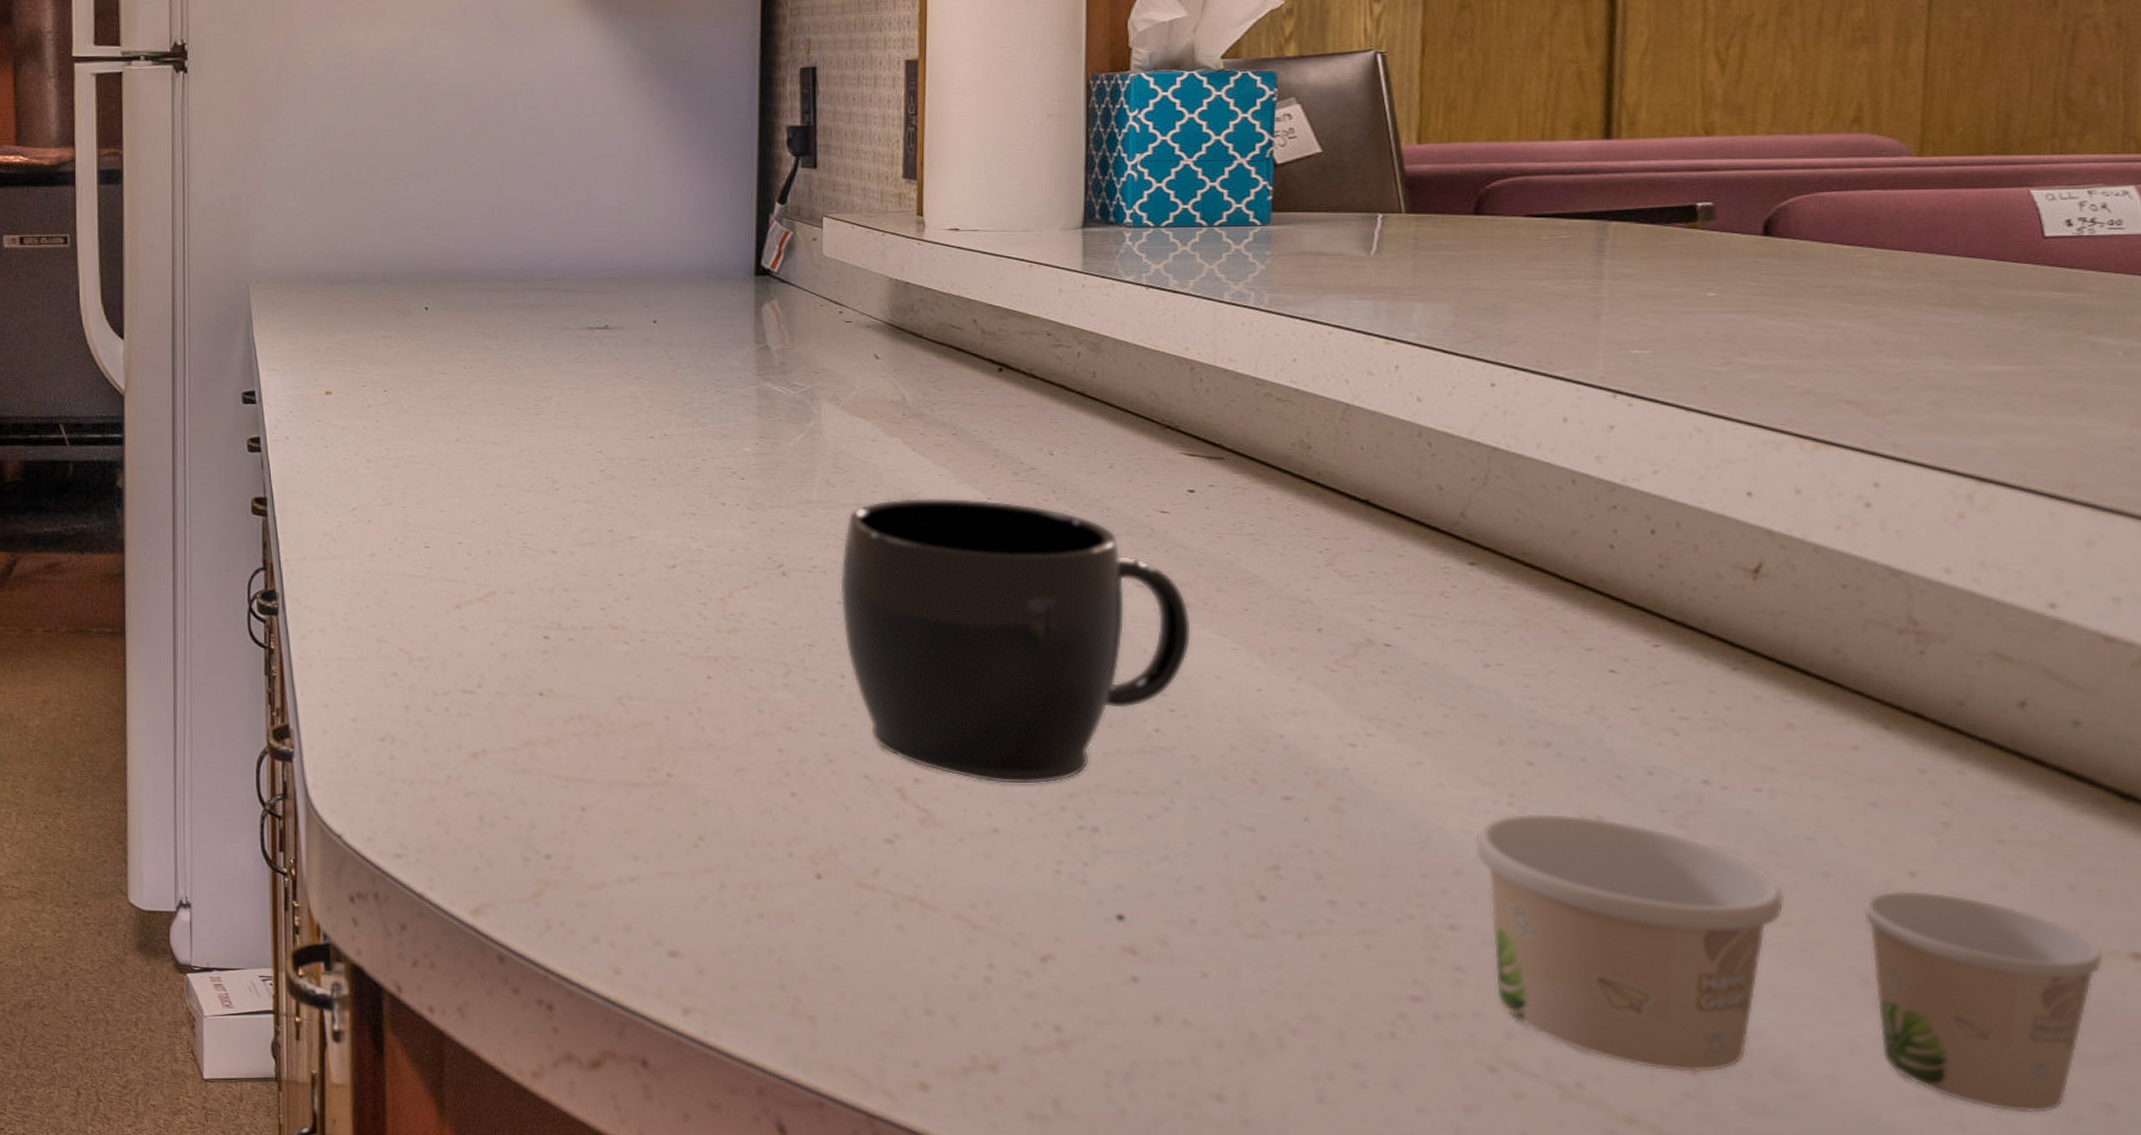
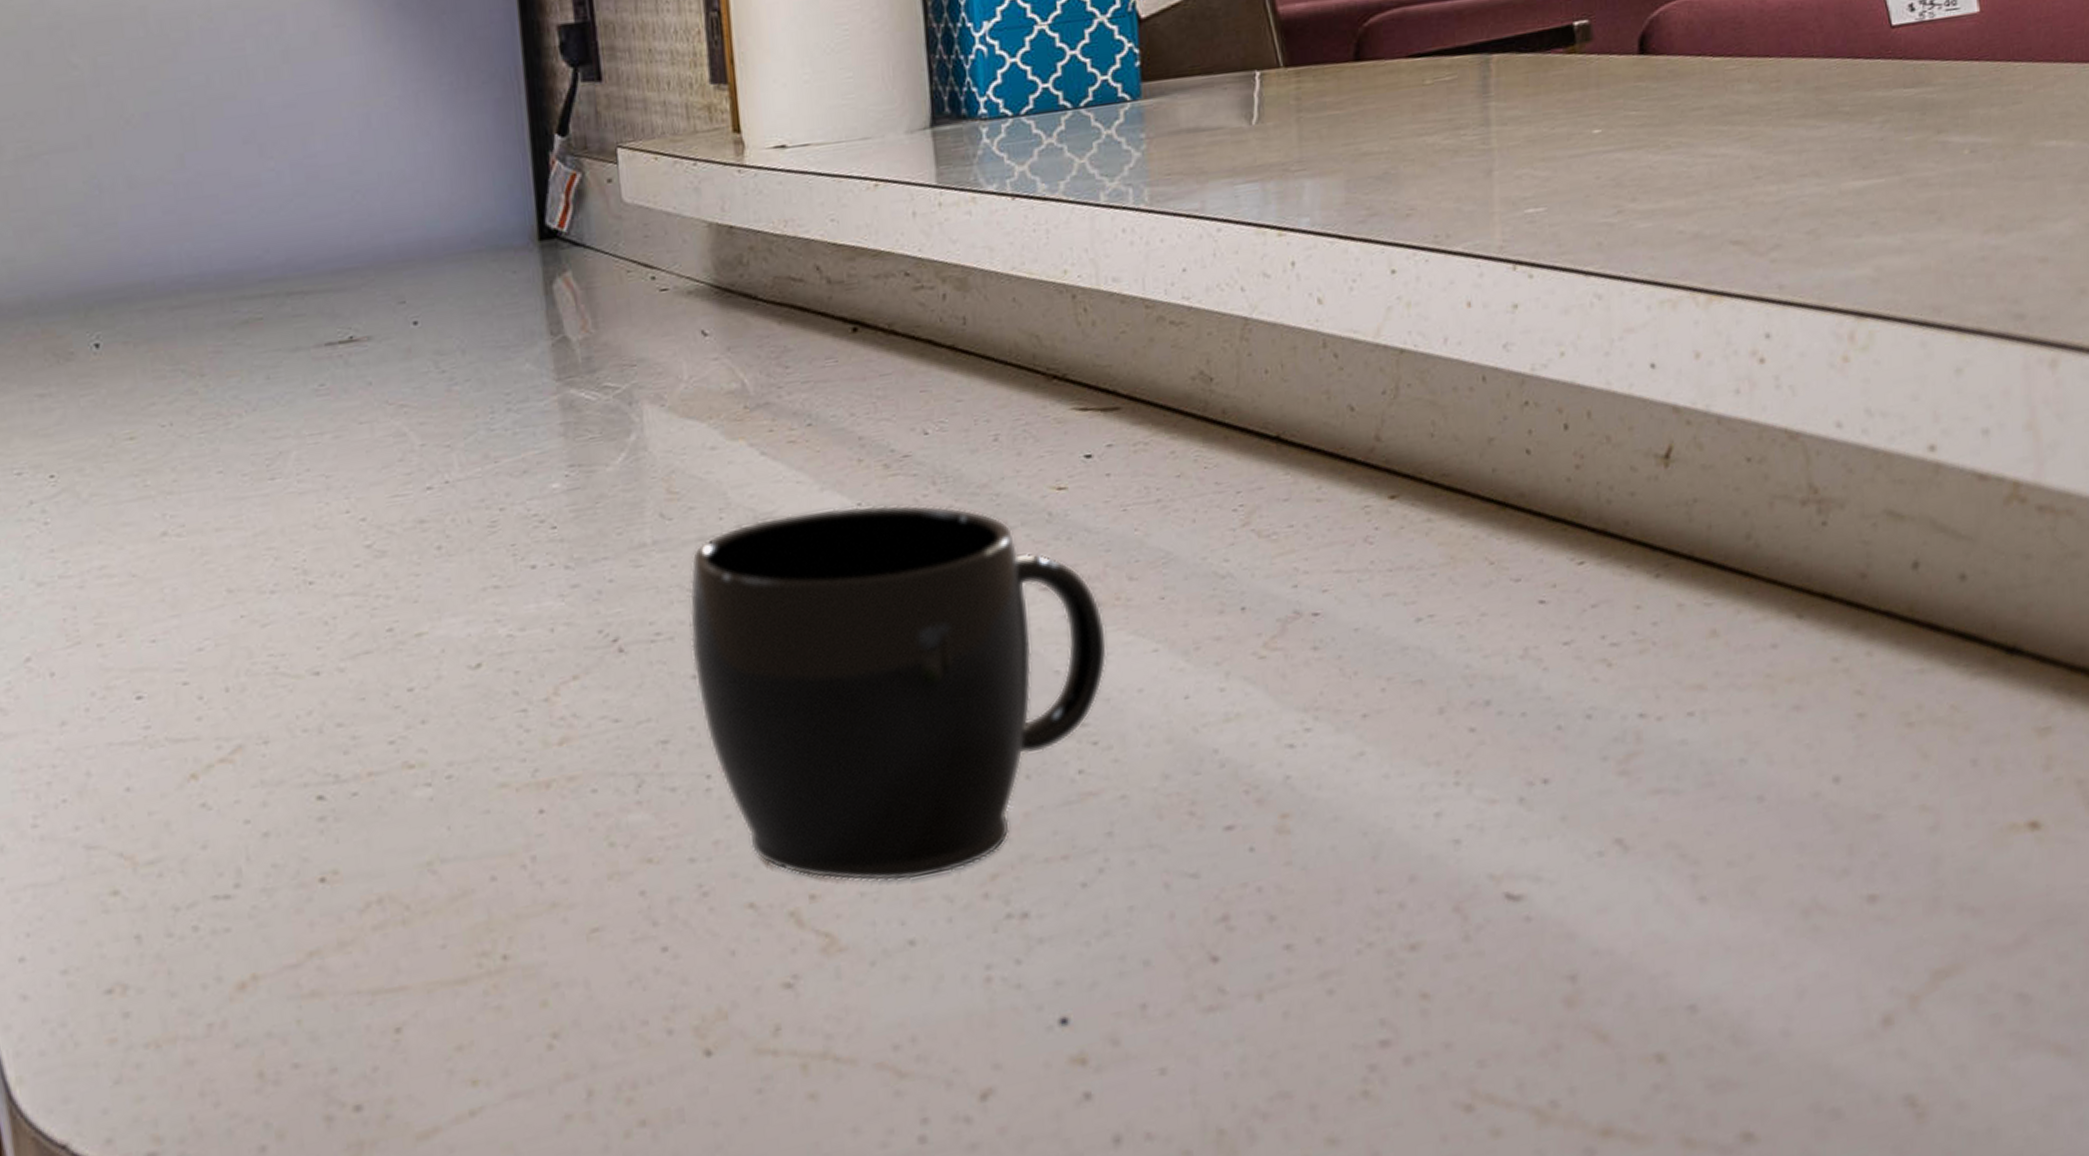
paper cup: present [1473,812,2103,1114] -> none [1424,779,2006,1067]

